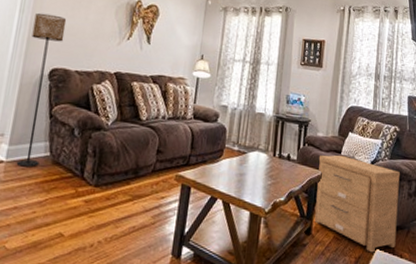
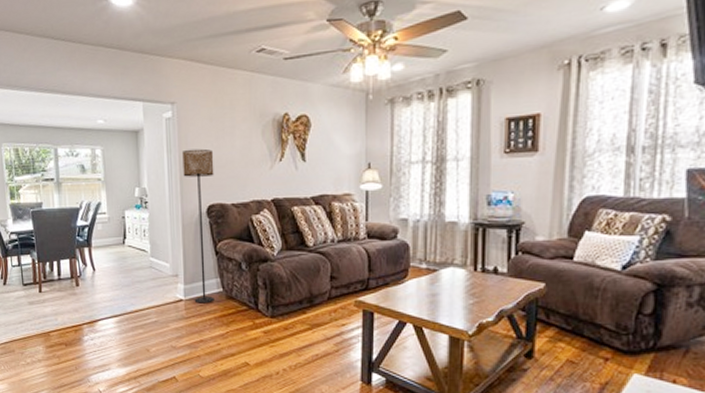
side table: present [315,155,401,253] -> none [538,261,674,378]

